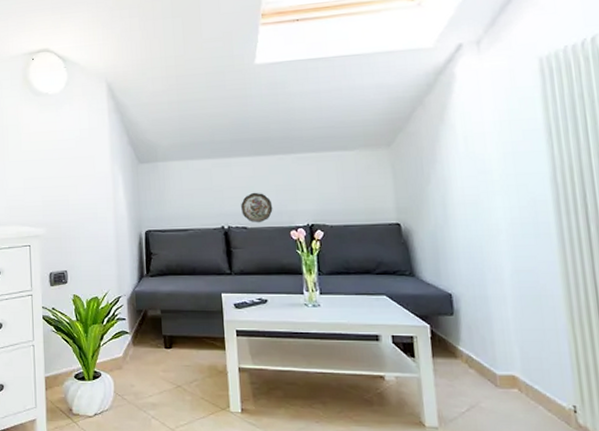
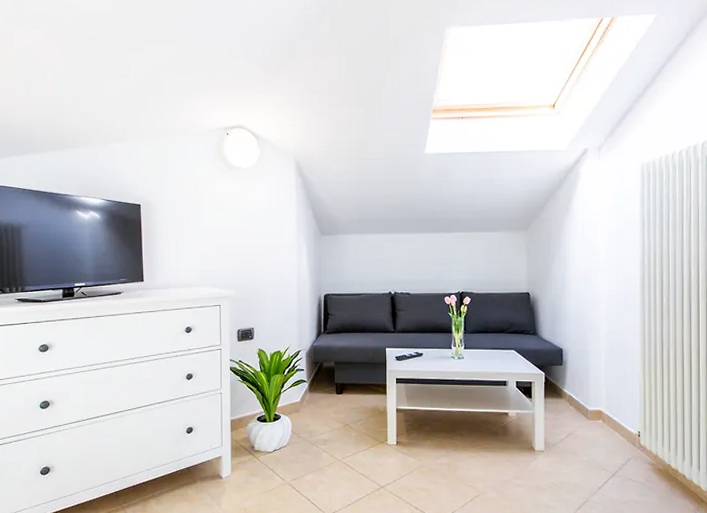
decorative plate: present [241,192,273,223] -> none [406,264,432,290]

